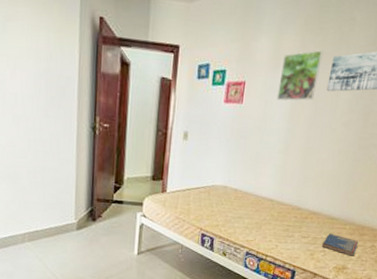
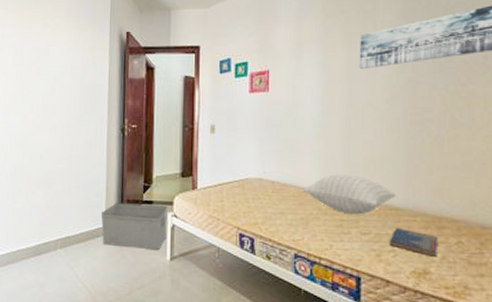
storage bin: none [70,201,137,245] -> present [100,203,168,250]
pillow: none [260,186,335,222] -> present [303,174,396,215]
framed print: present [277,50,324,101] -> none [305,31,349,85]

